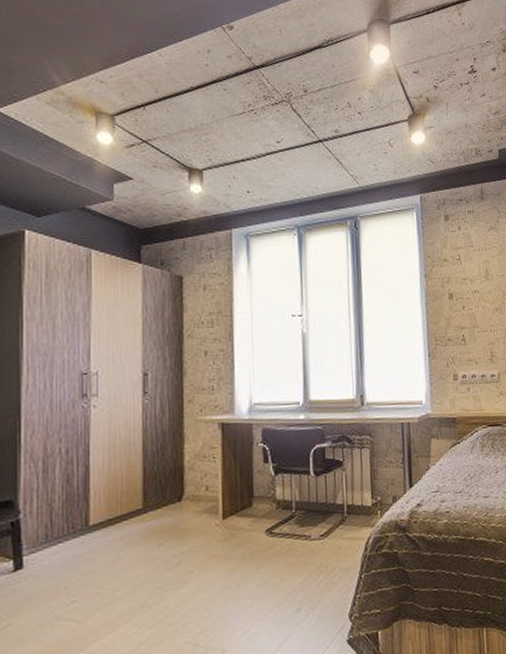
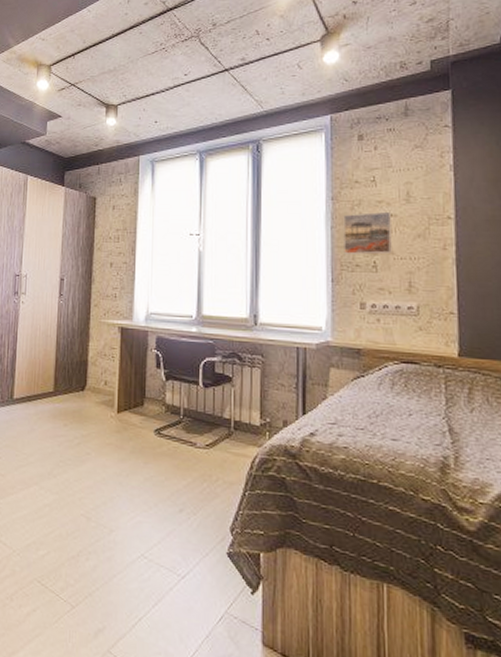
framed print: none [435,287,476,329] -> present [343,211,392,255]

